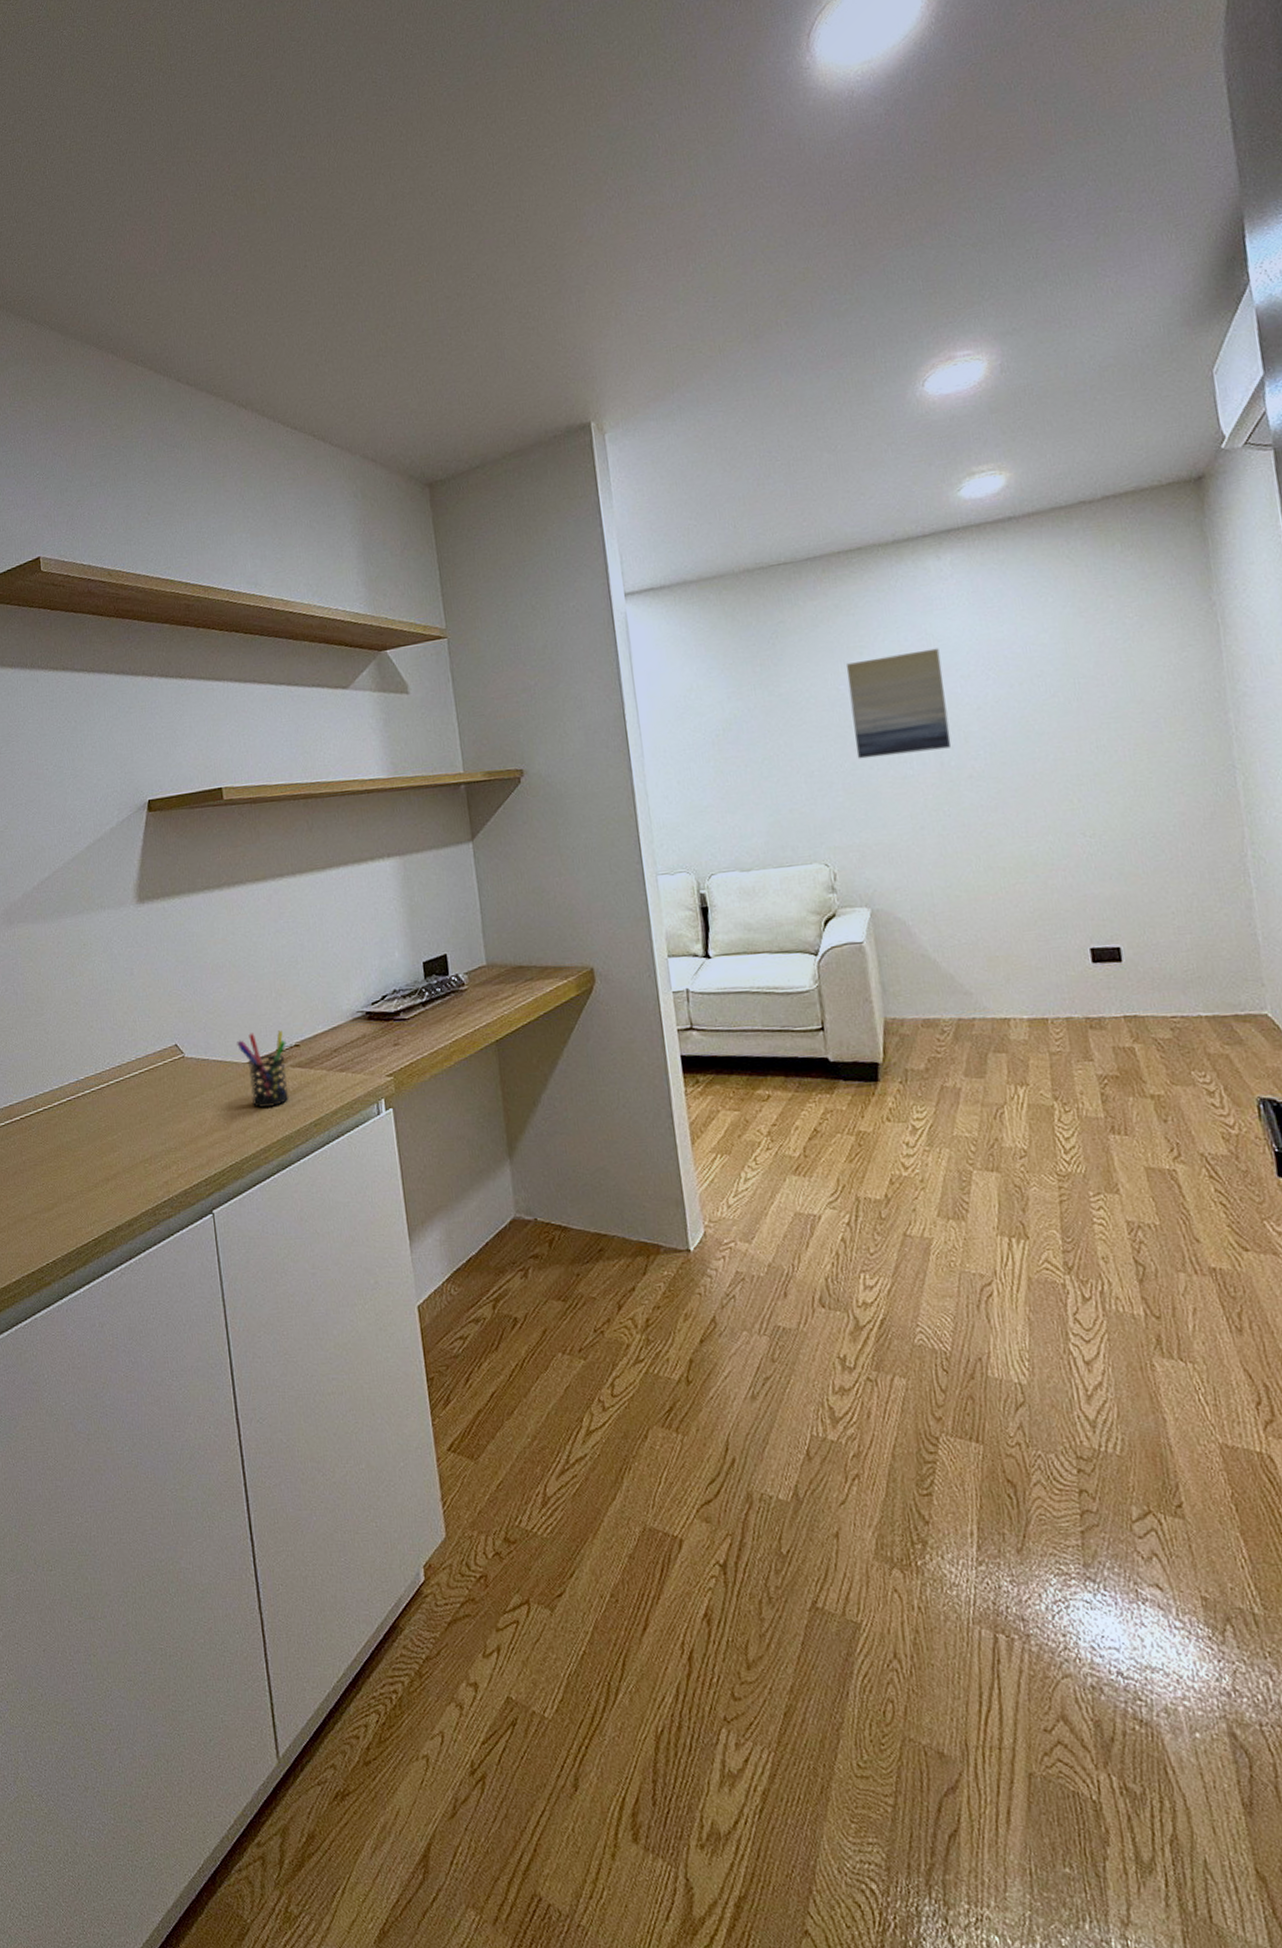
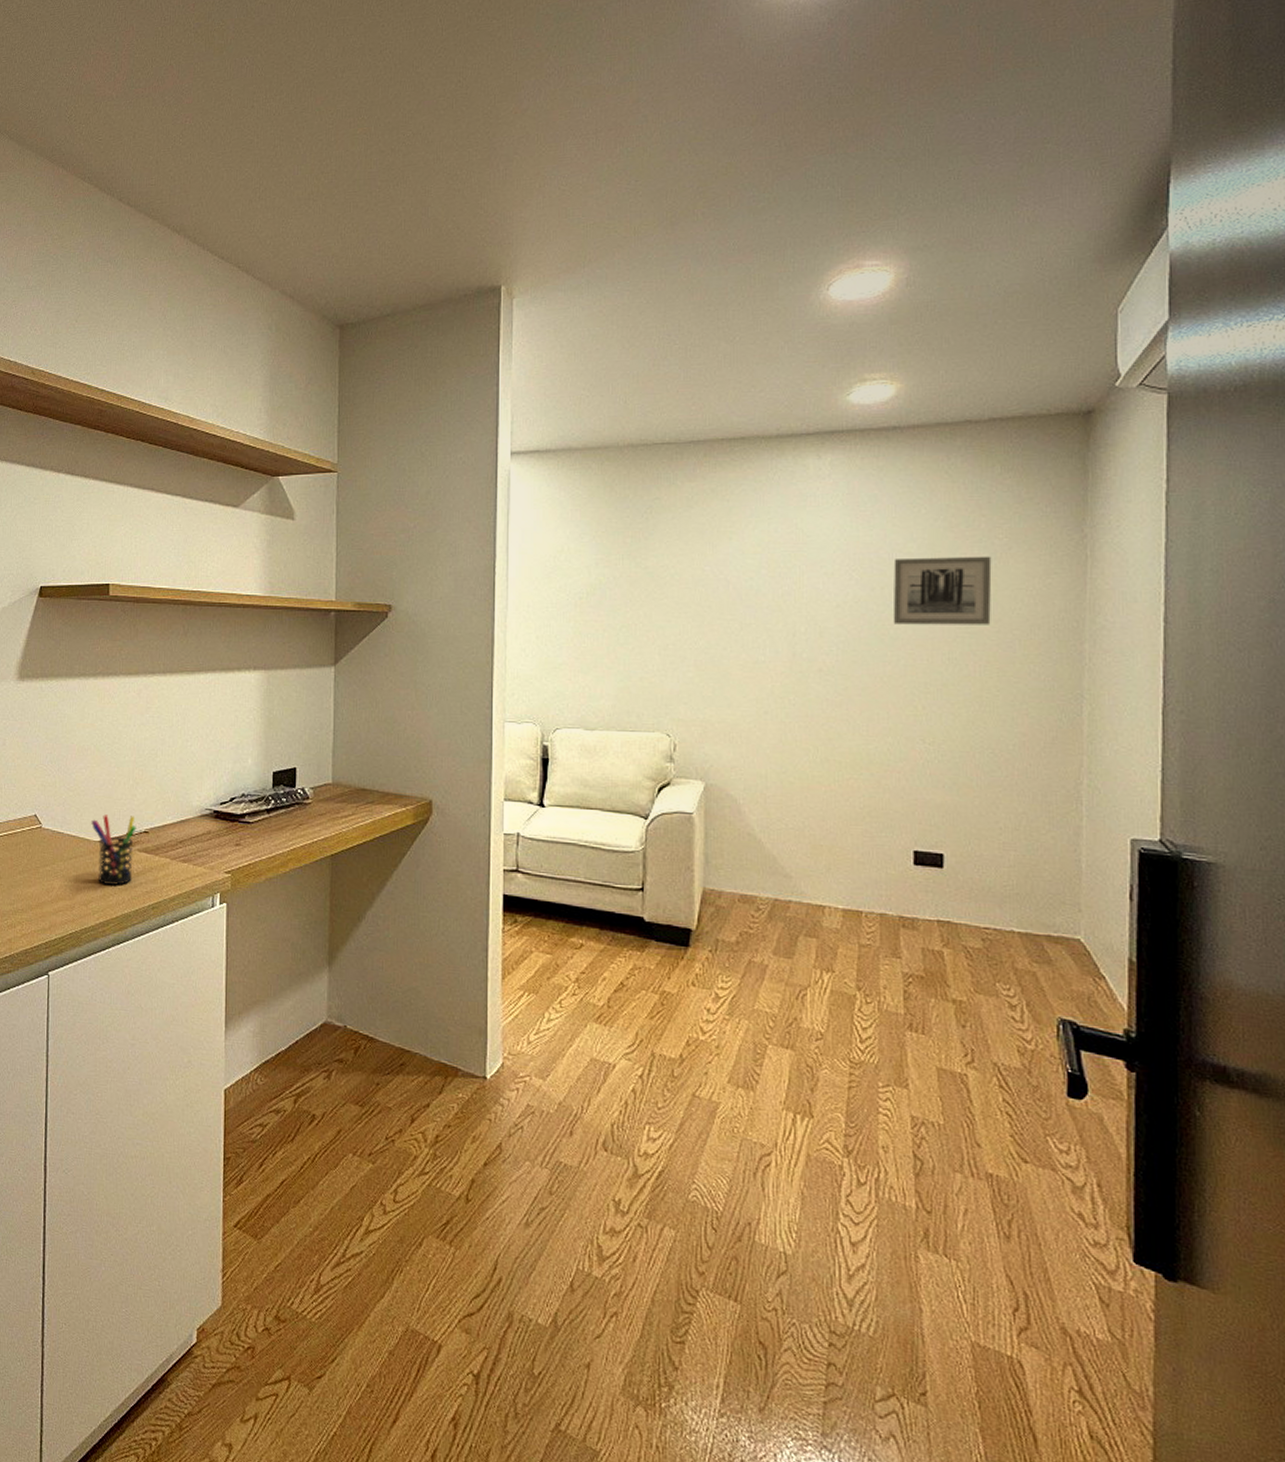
wall art: present [846,648,952,759] -> none [712,543,807,640]
wall art: none [1028,636,1134,719] -> present [893,556,992,625]

